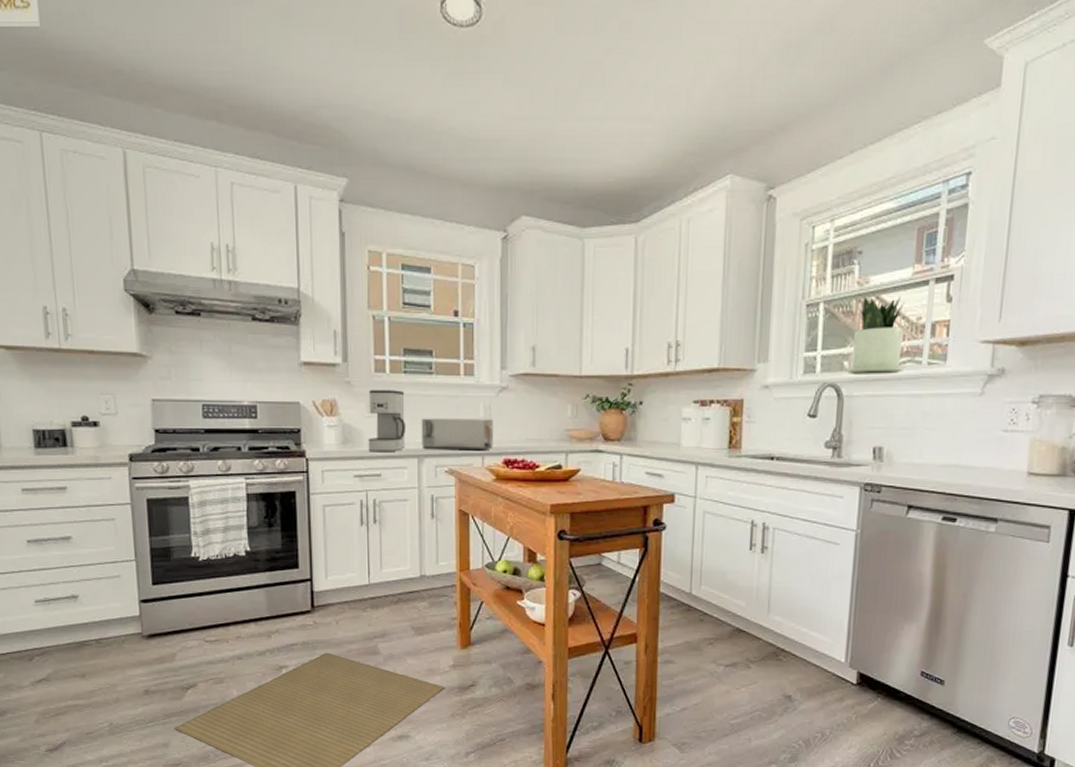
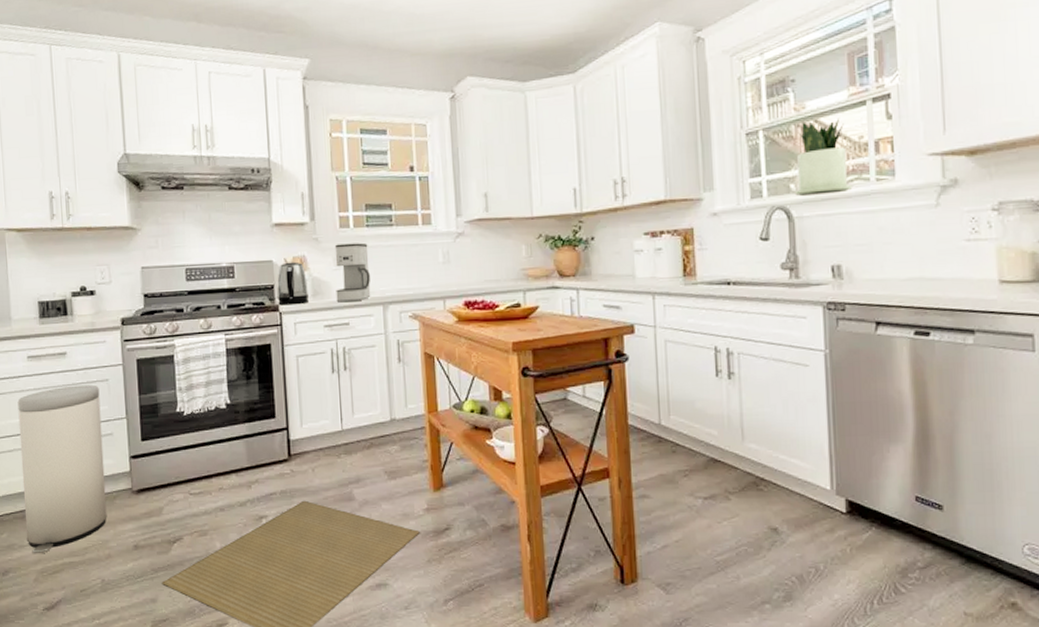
pedal bin: none [11,523,115,696] -> present [17,385,107,554]
kettle: none [304,405,339,452] -> present [277,261,310,306]
toaster: present [421,418,494,451] -> none [384,264,454,296]

